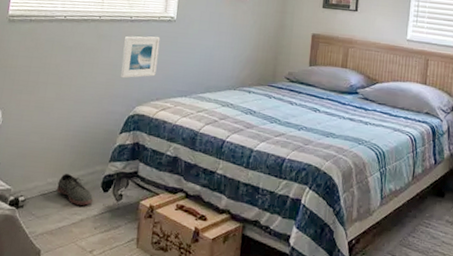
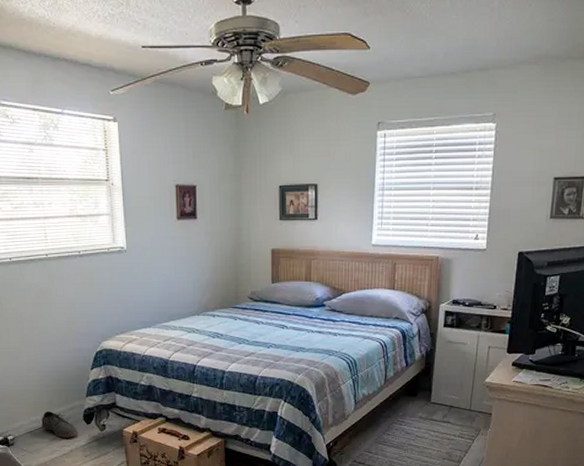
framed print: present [120,36,161,79] -> none [77,269,116,316]

